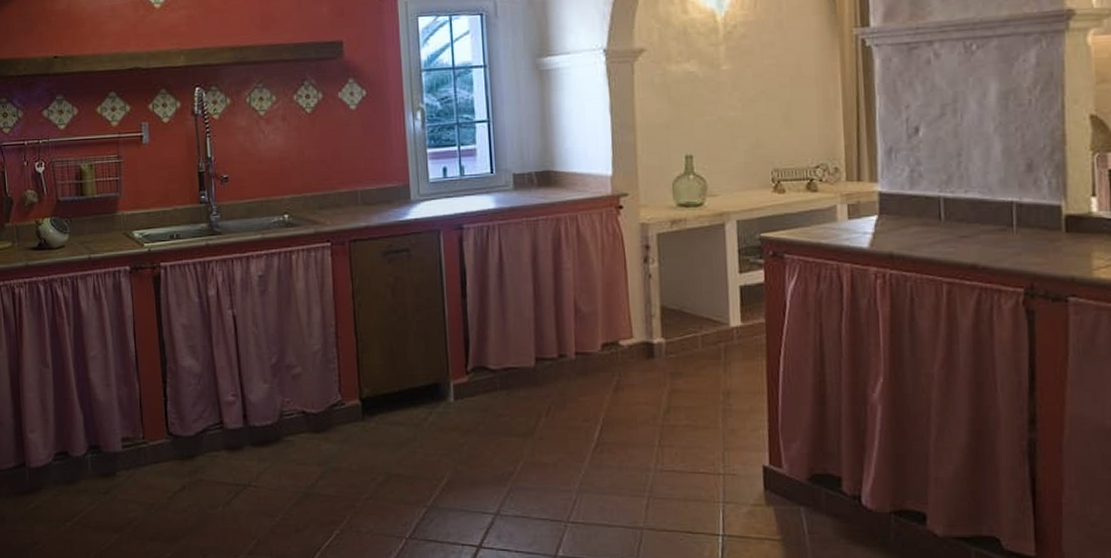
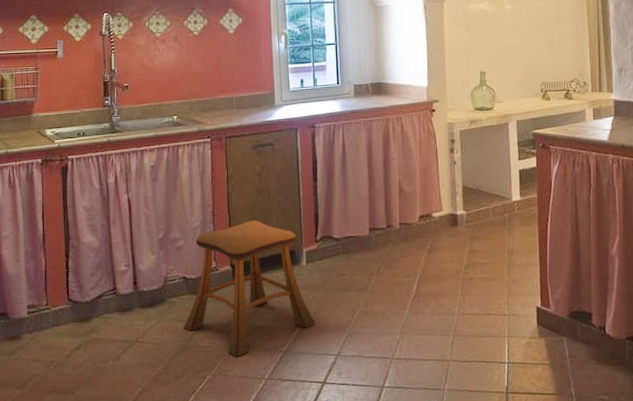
stool: none [304,345,469,510] -> present [184,220,316,357]

